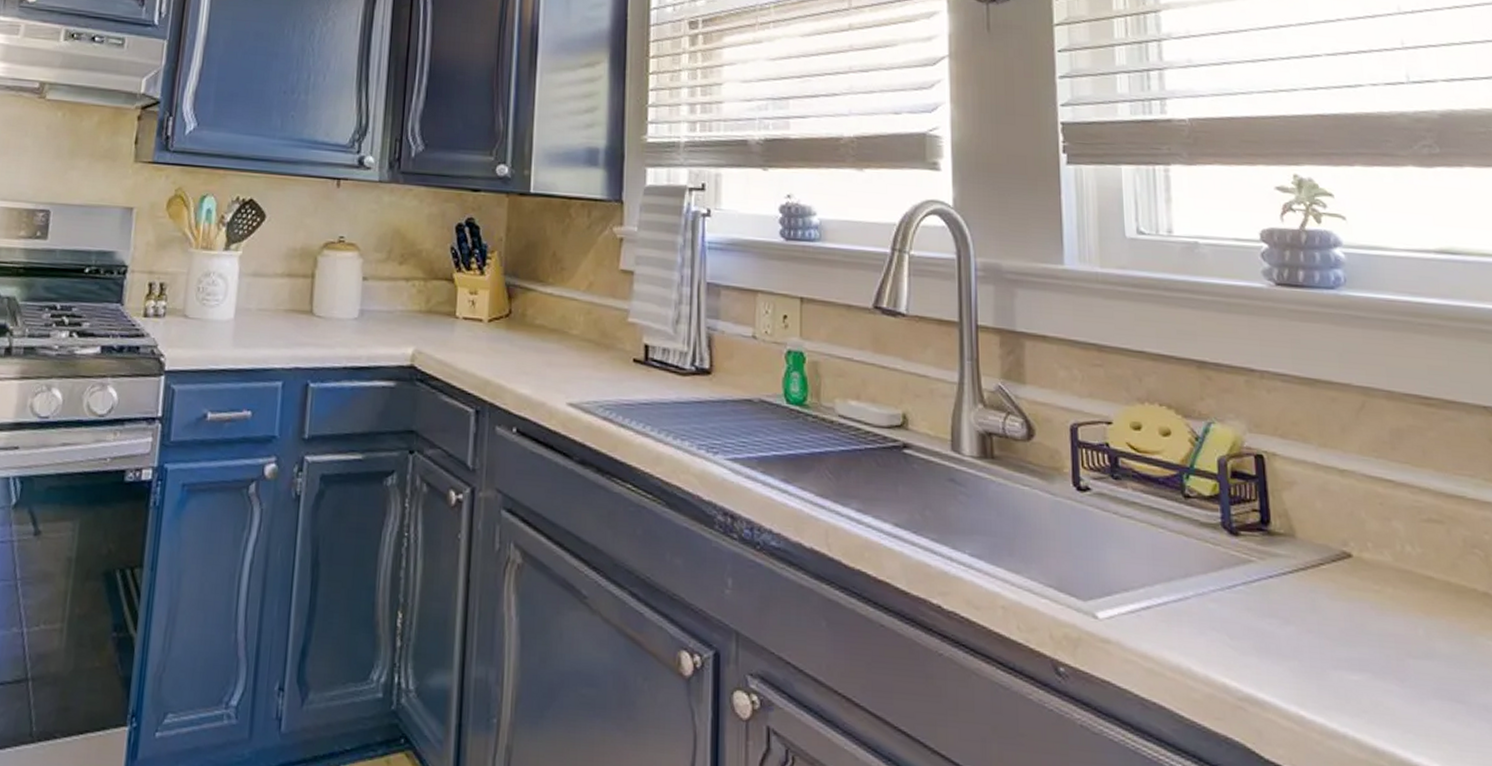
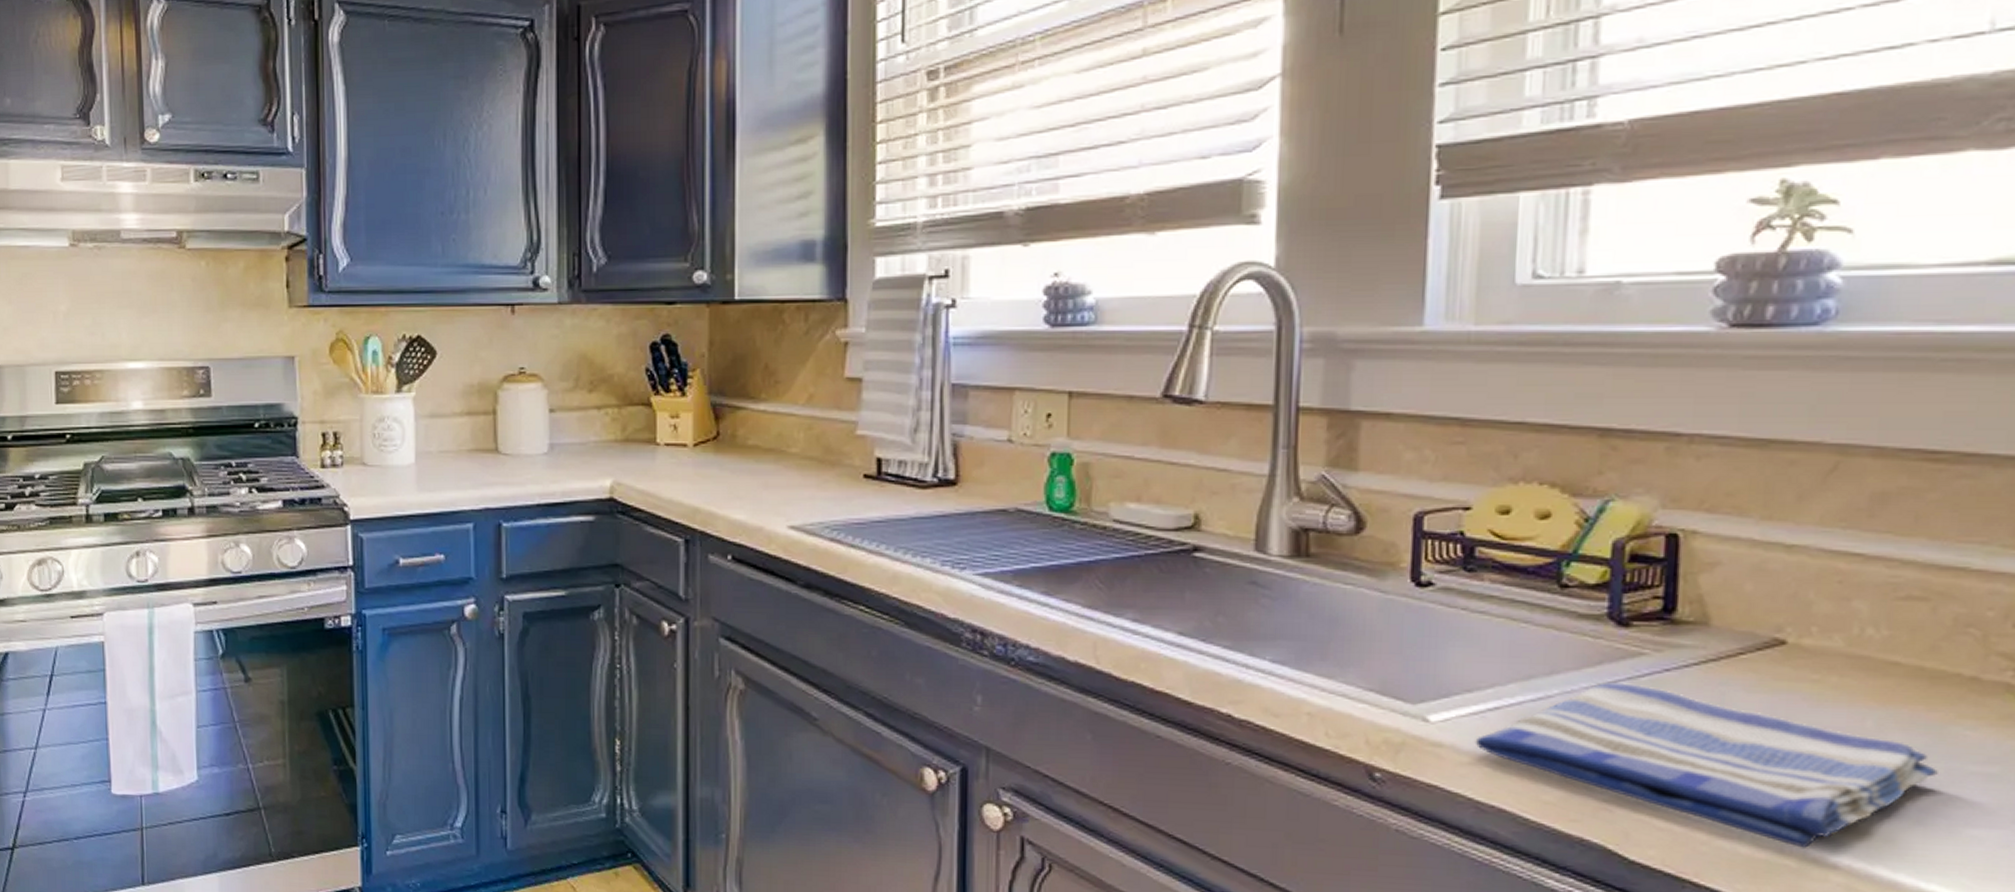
dish towel: none [1135,585,1476,750] -> present [1475,681,1938,849]

